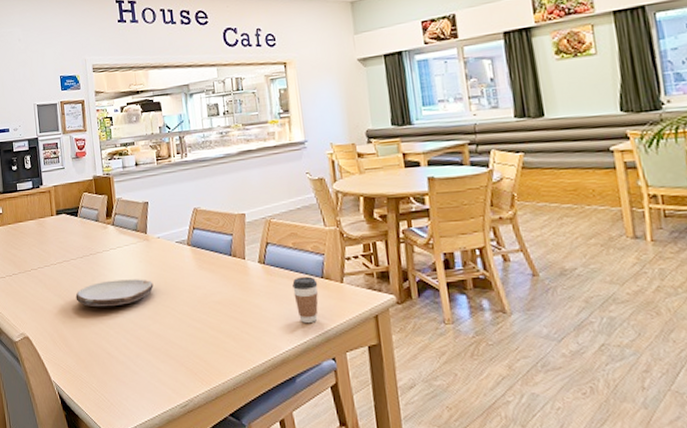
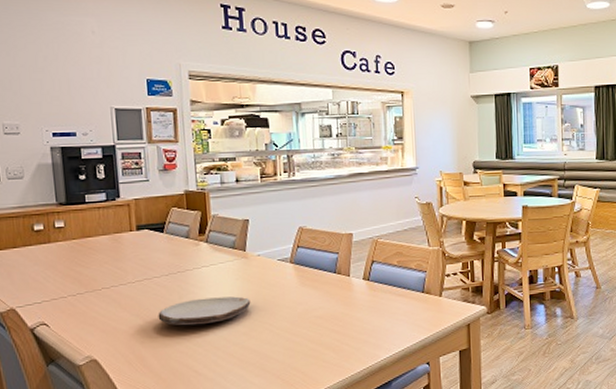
coffee cup: present [292,276,318,323] -> none [394,291,419,333]

